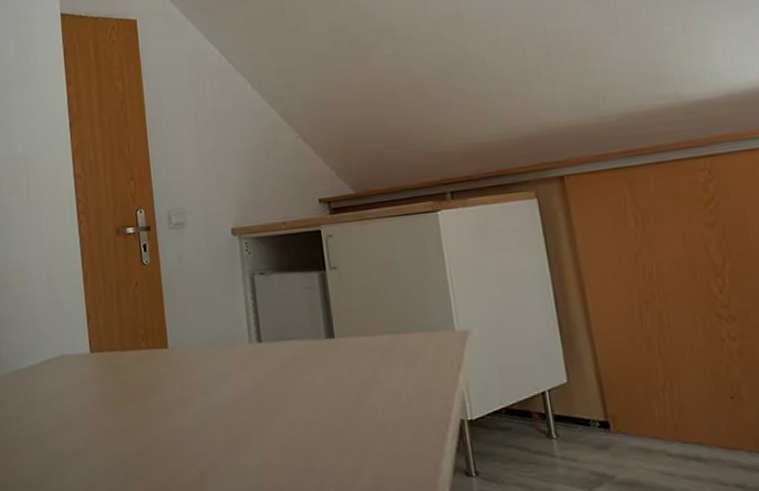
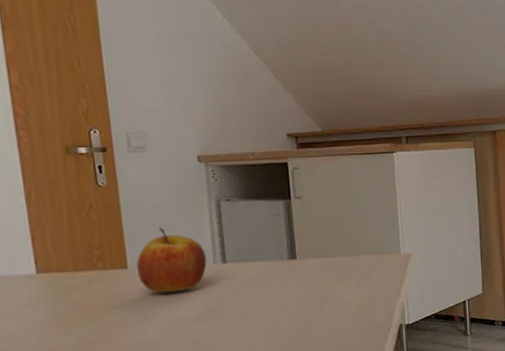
apple: none [176,304,243,375] -> present [136,227,207,294]

